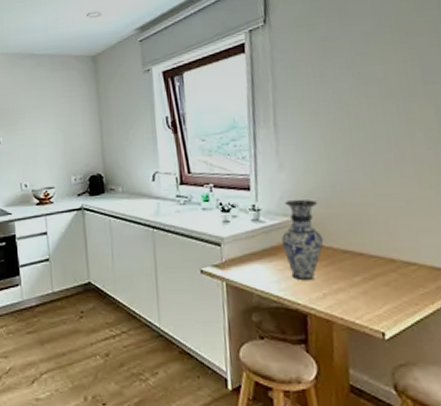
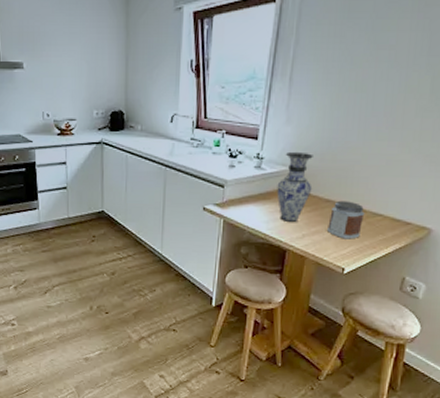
jar: none [351,250,395,296] -> present [327,200,365,240]

